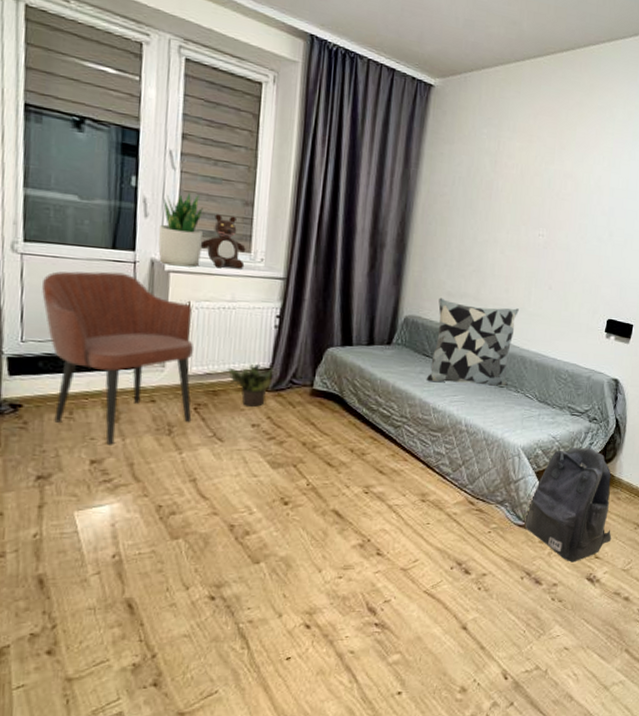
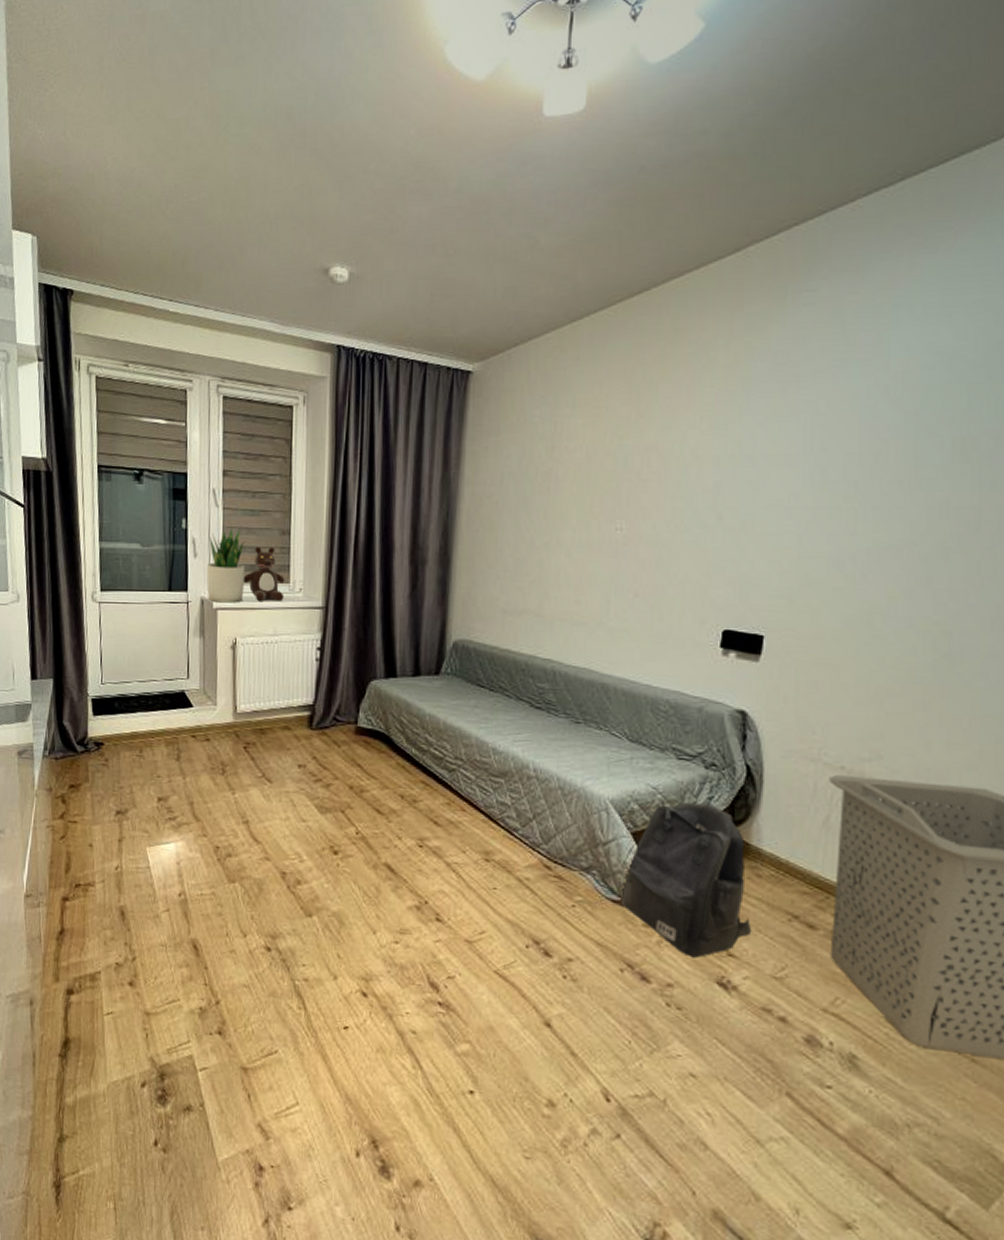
armchair: present [42,271,195,445] -> none [116,613,242,783]
potted plant: present [227,363,274,407] -> none [272,699,317,746]
pillow: present [426,297,519,387] -> none [482,616,595,722]

